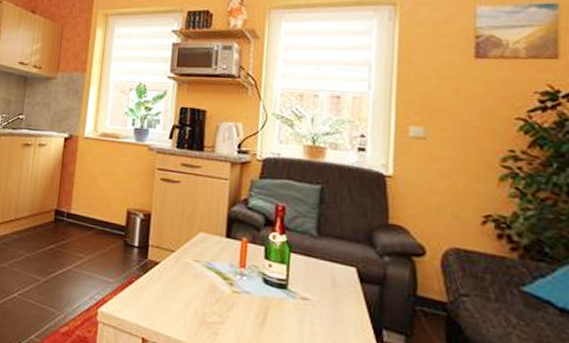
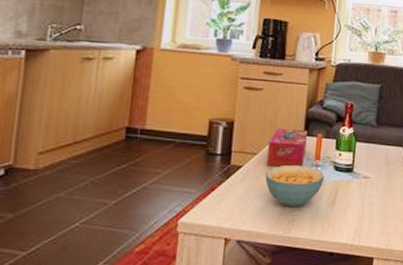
cereal bowl: none [183,268,252,319] -> present [265,165,325,207]
tissue box: none [185,225,230,274] -> present [266,128,308,167]

